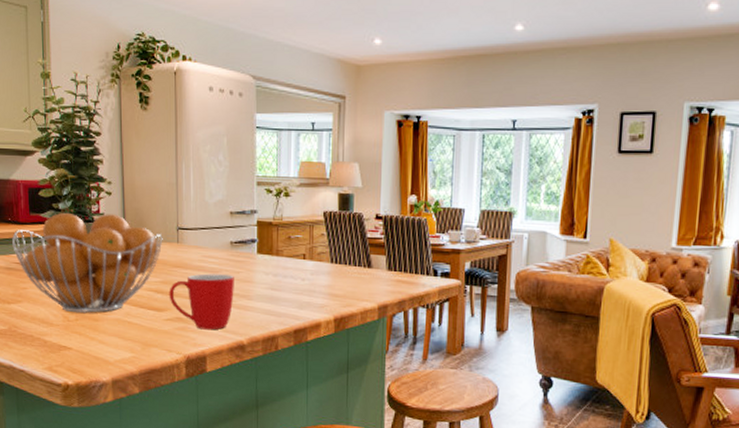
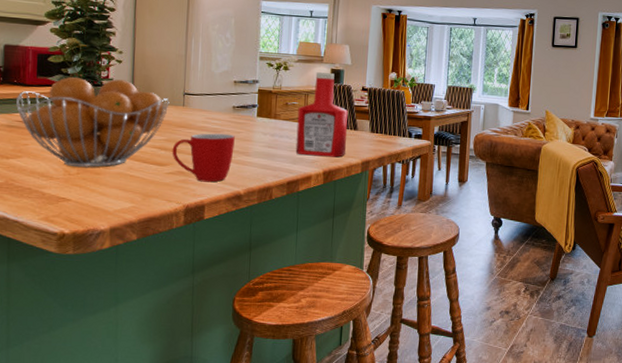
ketchup bottle: none [302,198,360,301] -> present [295,72,348,157]

